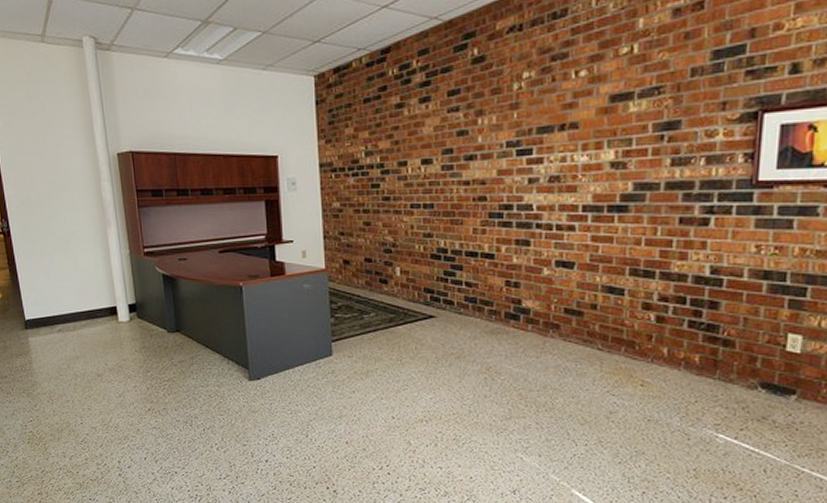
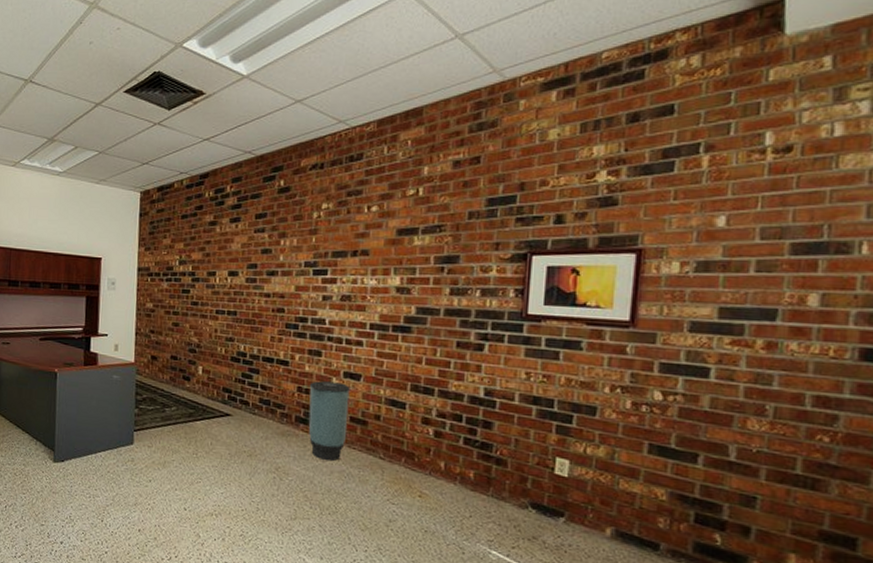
trash can: none [518,273,563,357] -> present [308,381,350,462]

